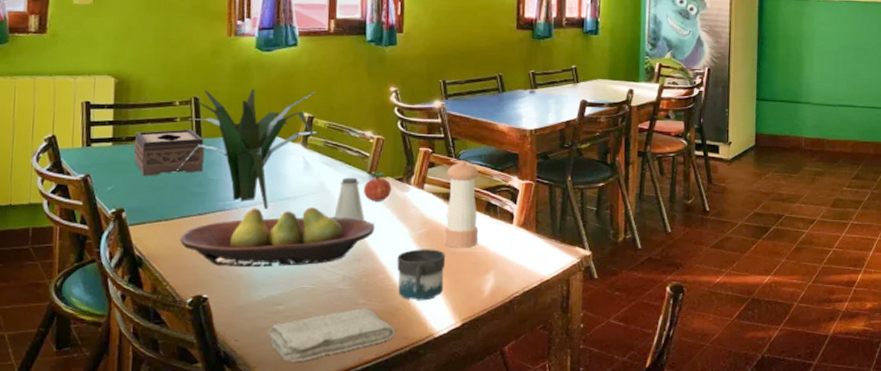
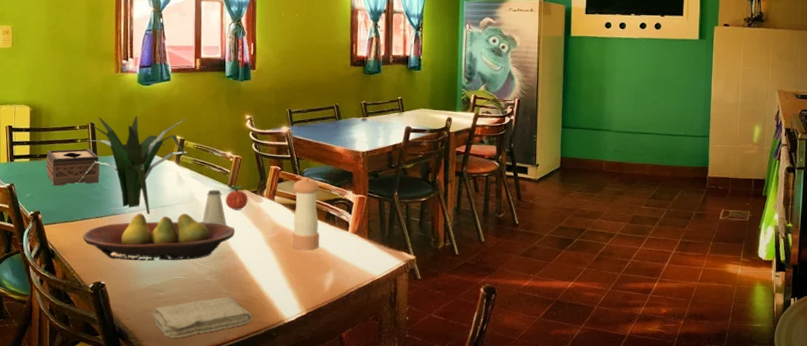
mug: present [397,249,446,301] -> none [253,250,293,293]

